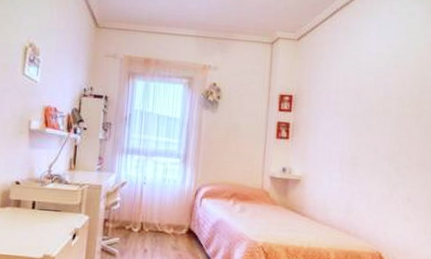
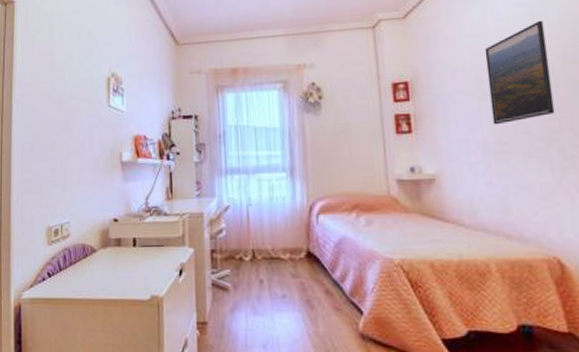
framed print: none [352,62,403,142] -> present [484,20,555,125]

